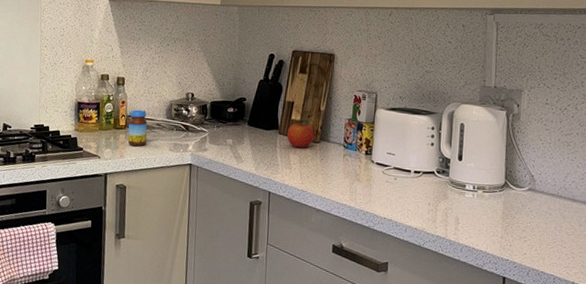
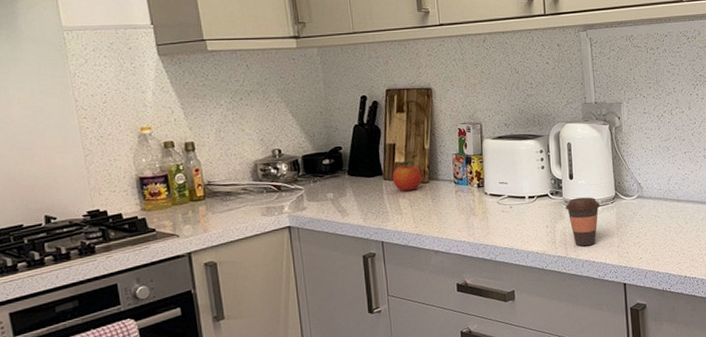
jar: present [128,109,148,147] -> none [207,175,234,218]
coffee cup: none [451,180,488,231] -> present [566,197,601,247]

